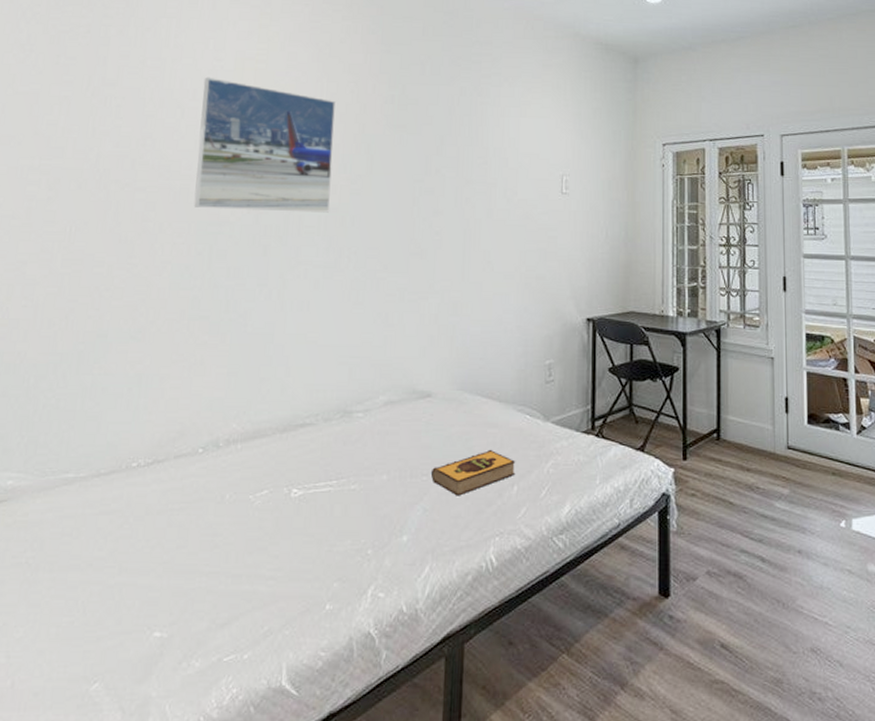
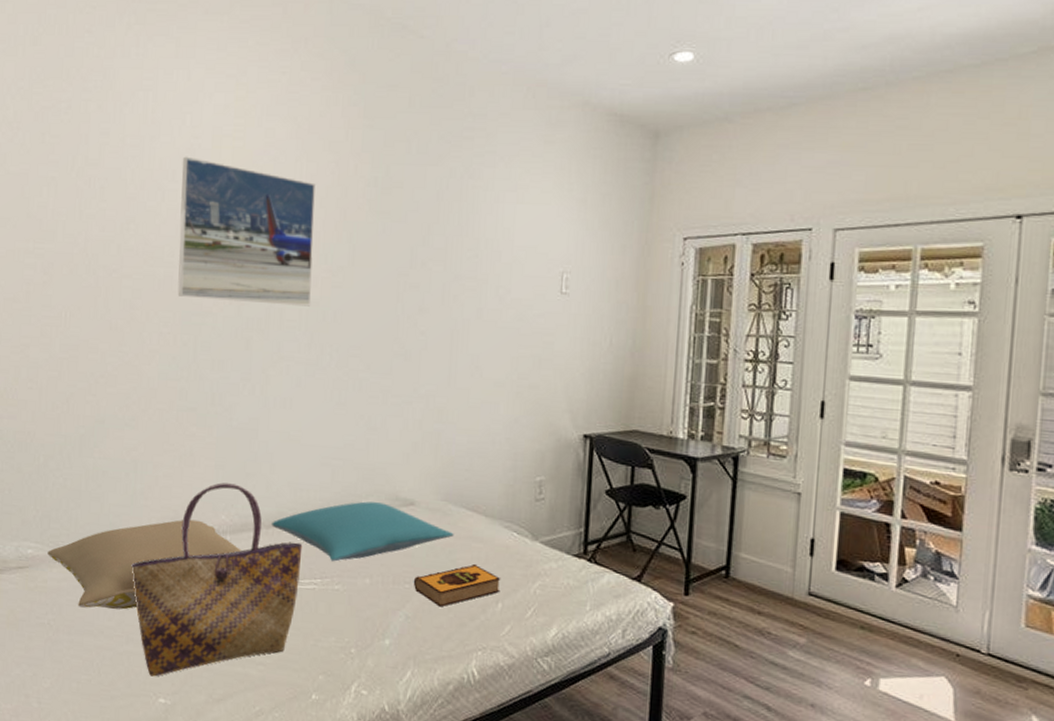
pillow: none [31,431,254,539] -> present [47,519,243,610]
tote bag: none [129,390,318,608] -> present [131,482,303,677]
pillow: none [286,397,470,461] -> present [272,501,454,562]

